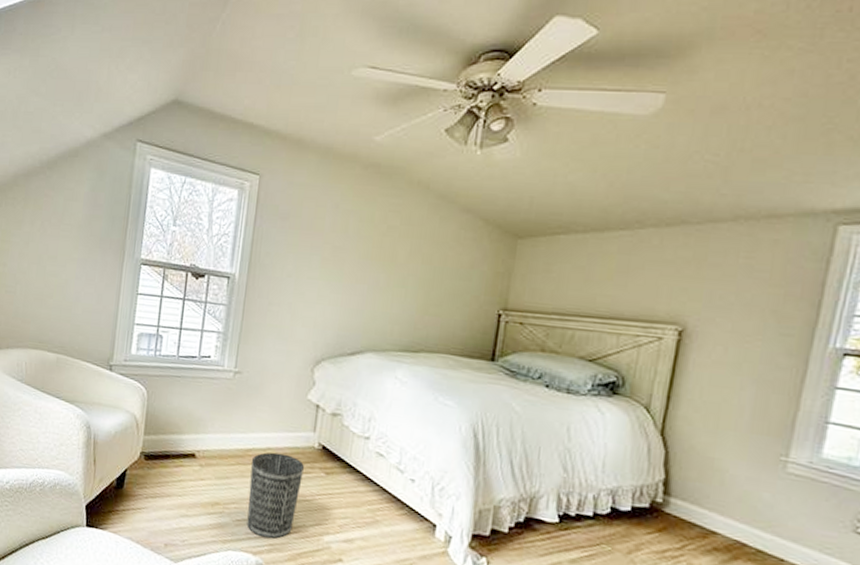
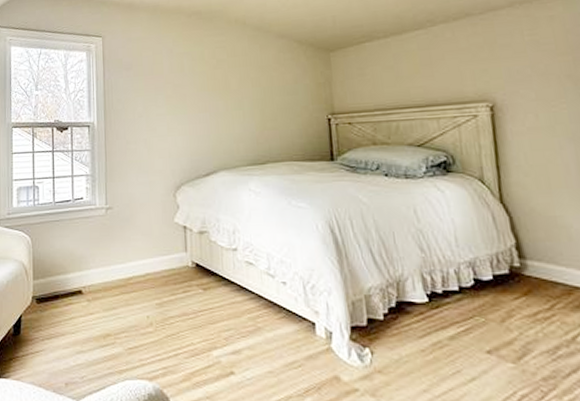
wastebasket: present [247,452,304,539] -> none [134,277,183,362]

